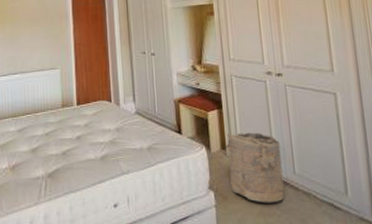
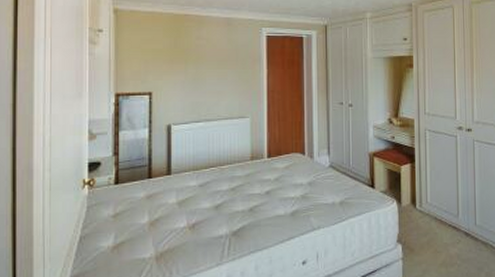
laundry hamper: present [217,132,285,203] -> none [407,186,466,254]

